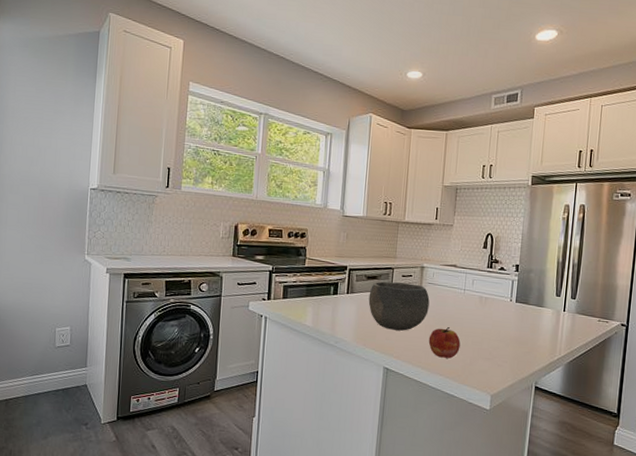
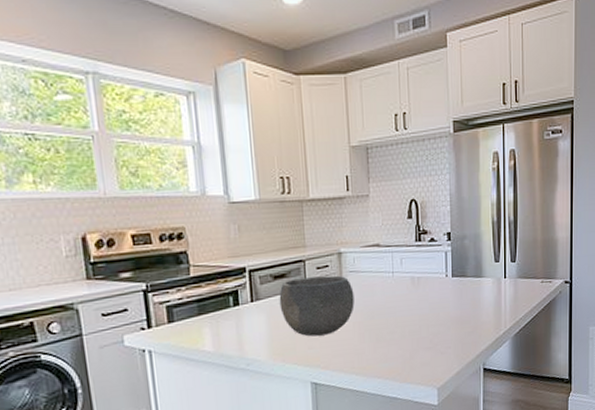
apple: present [428,327,461,358] -> none [359,320,397,358]

